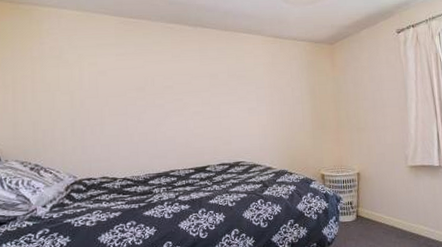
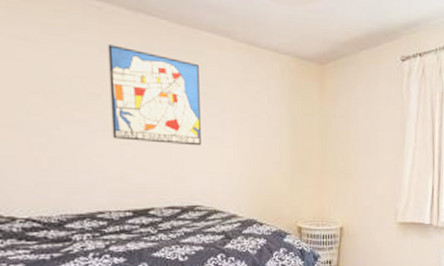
wall art: none [177,51,242,117] -> present [107,44,201,146]

